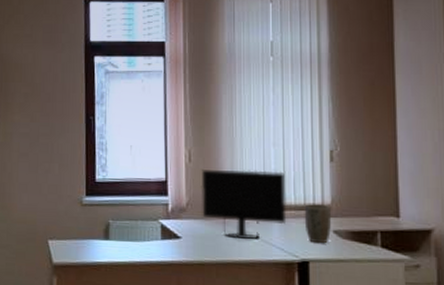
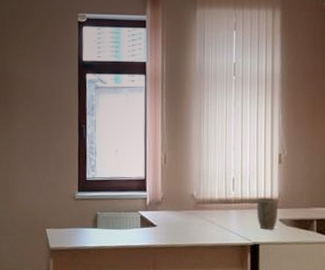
computer monitor: present [201,170,287,239] -> none [174,170,243,227]

